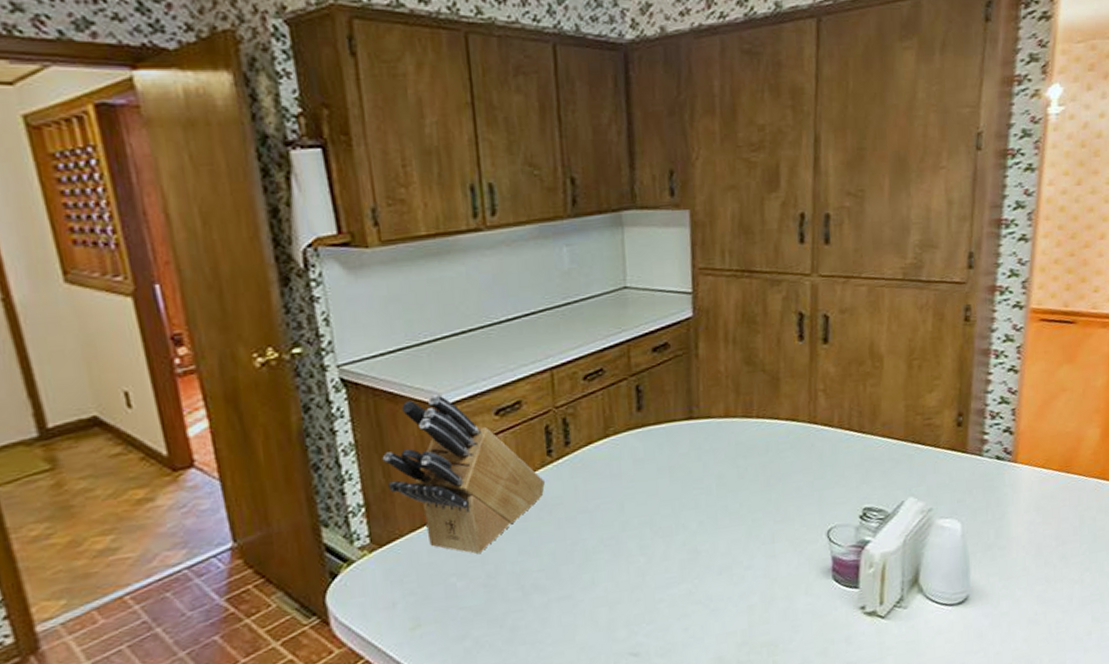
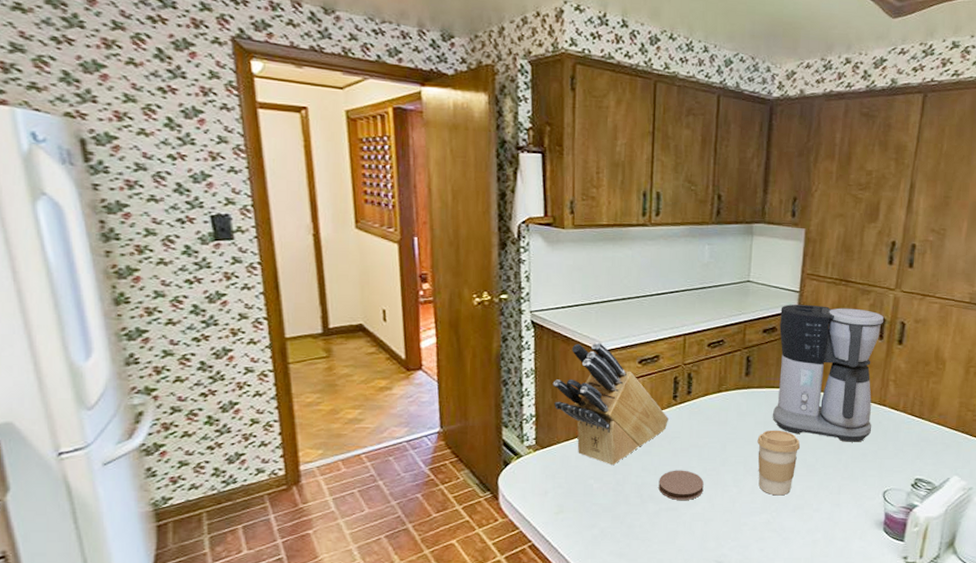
coaster: none [542,544,603,585] -> present [658,470,704,501]
coffee cup: none [662,474,719,558] -> present [757,430,801,496]
coffee maker: none [671,305,804,477] -> present [772,304,884,442]

